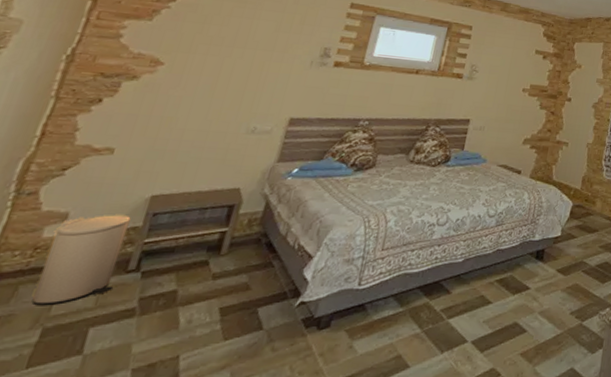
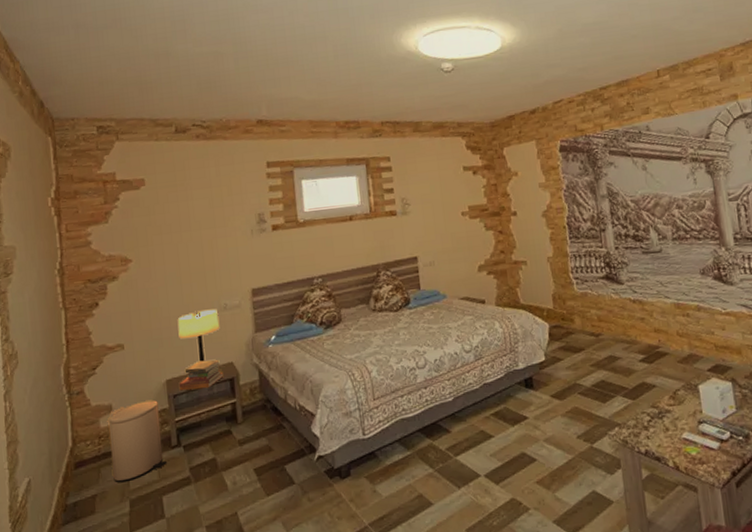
books: none [164,181,225,212] -> present [178,360,224,391]
table lamp: none [186,129,243,183] -> present [178,309,219,362]

